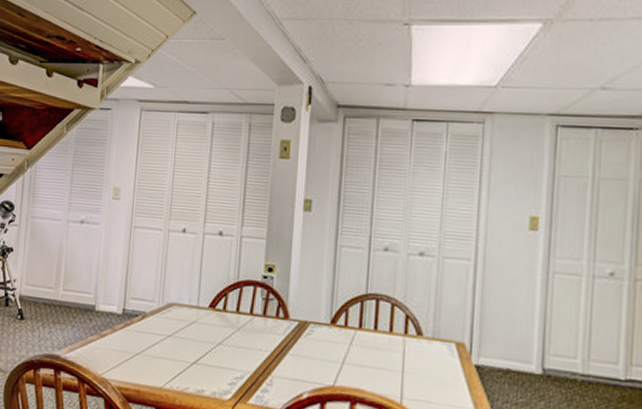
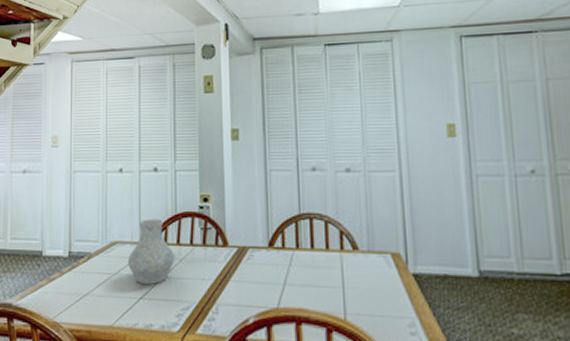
vase: none [183,283,234,351] -> present [127,219,175,286]

